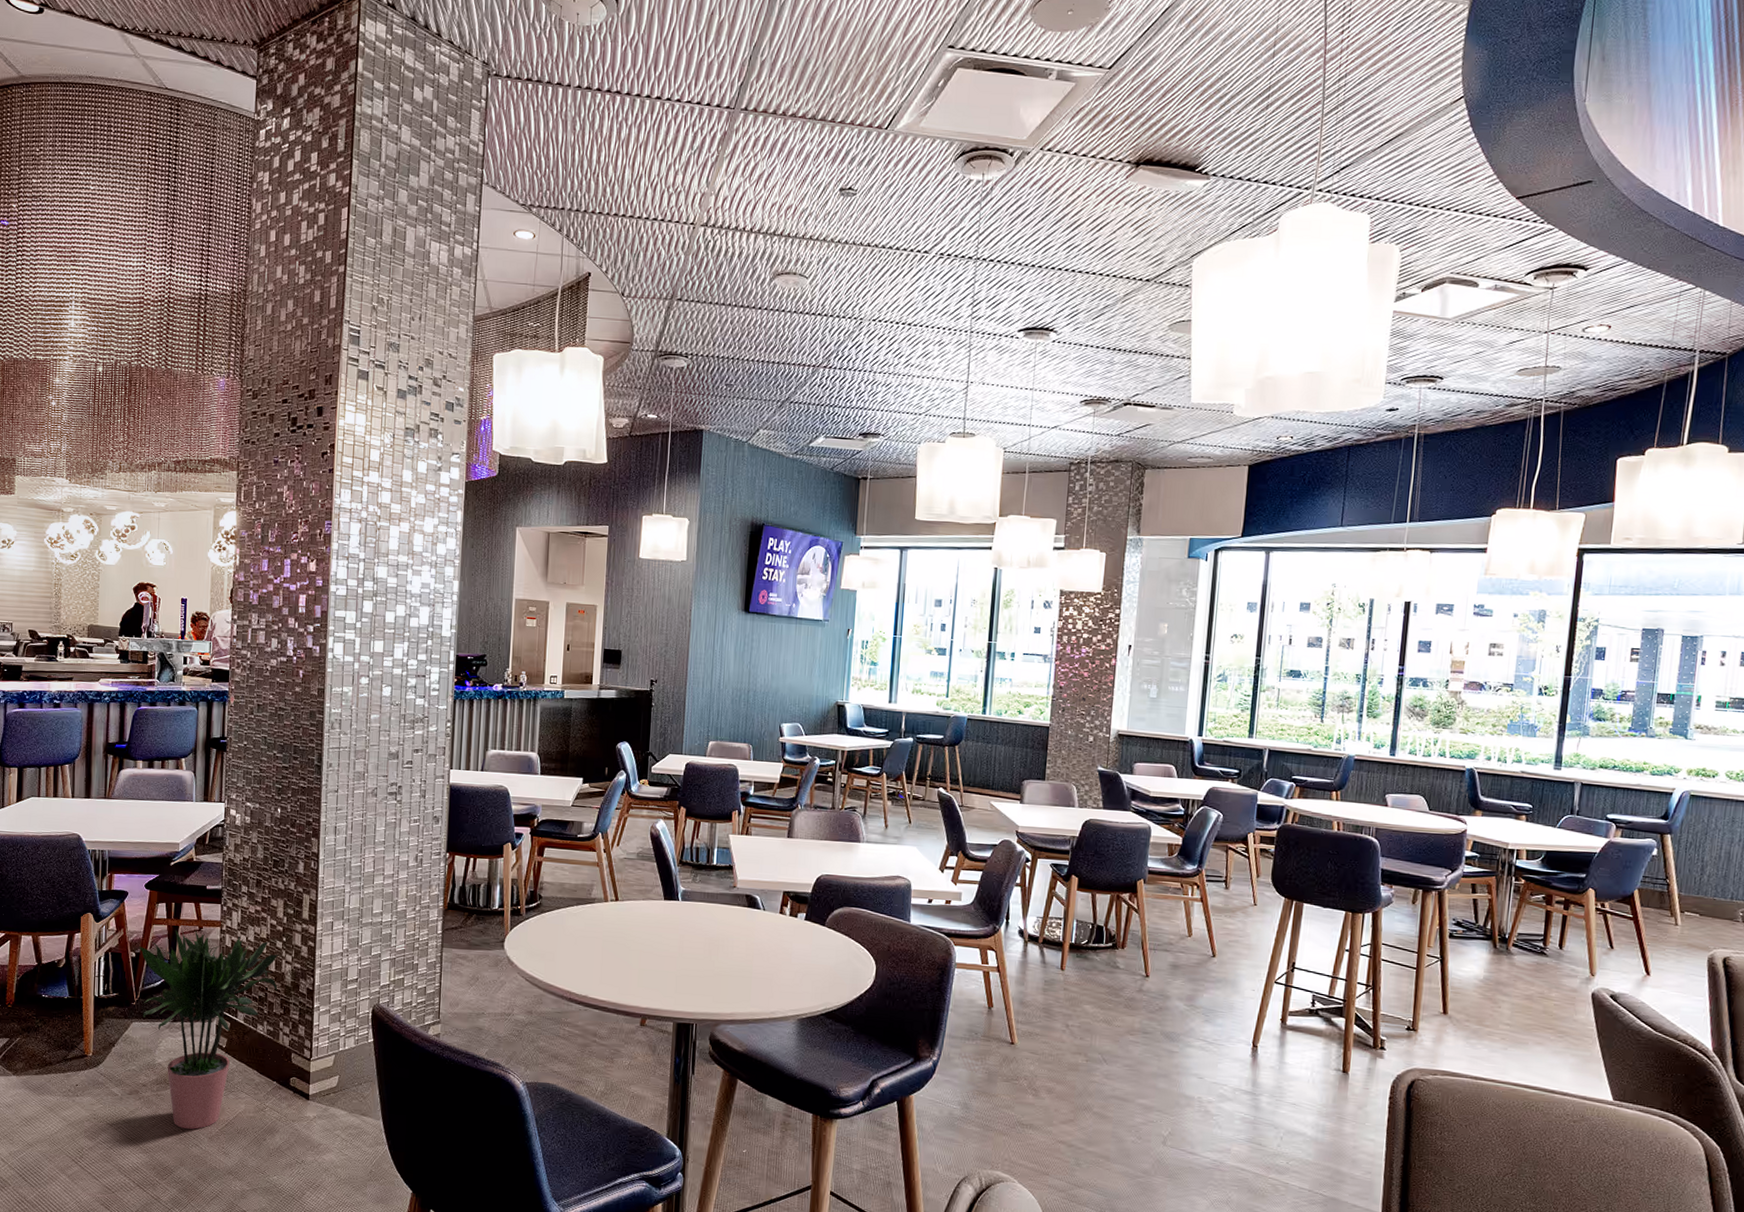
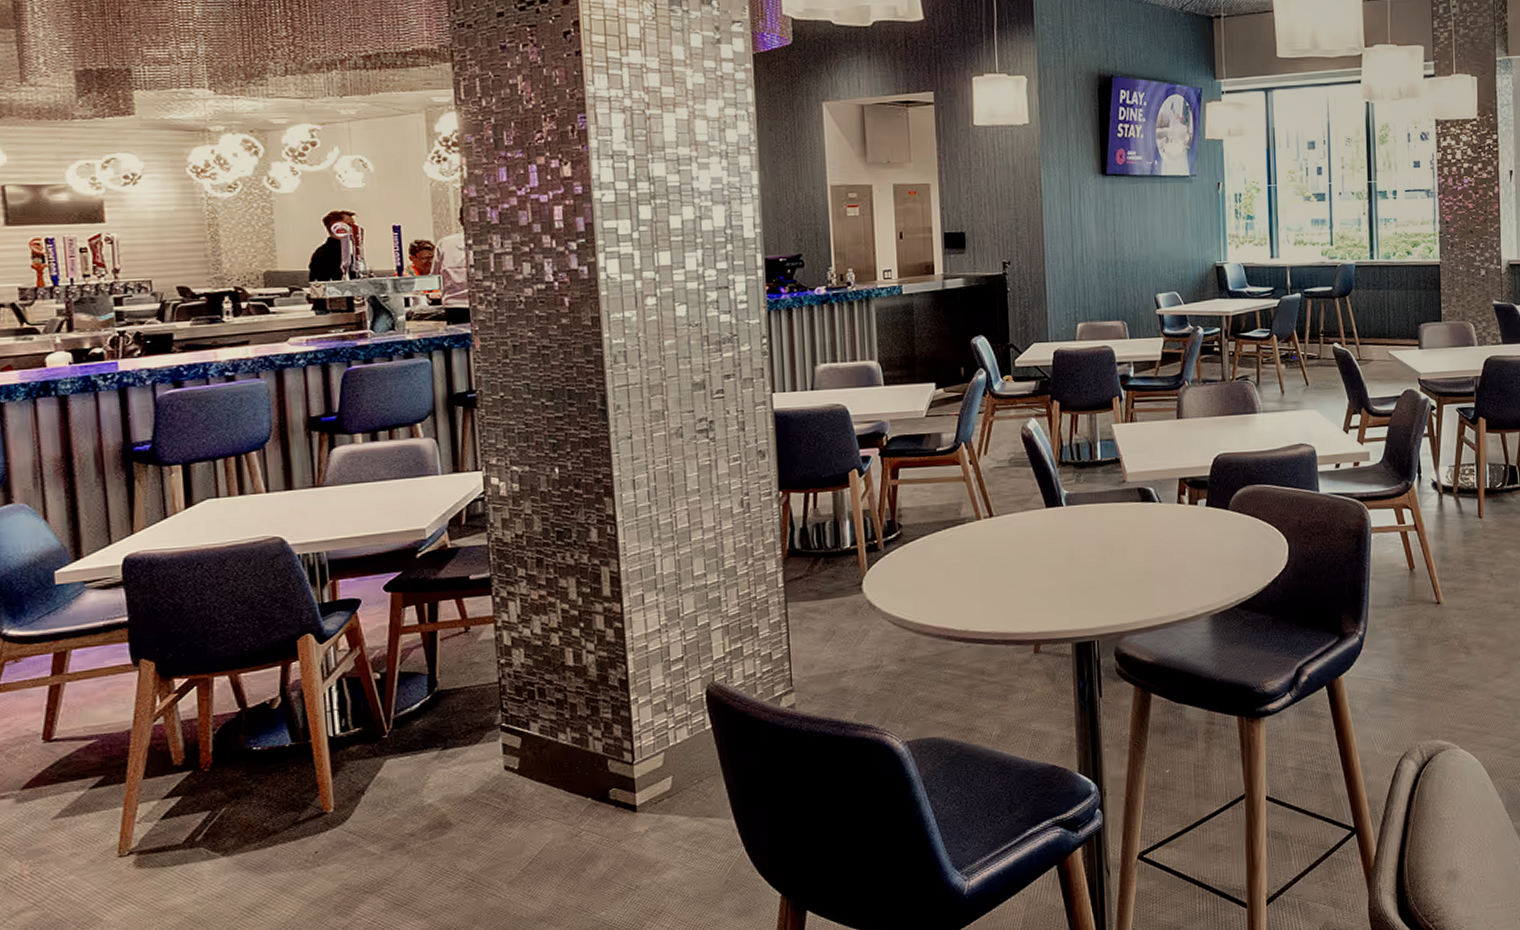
potted plant: present [139,930,281,1130] -> none [385,630,579,878]

